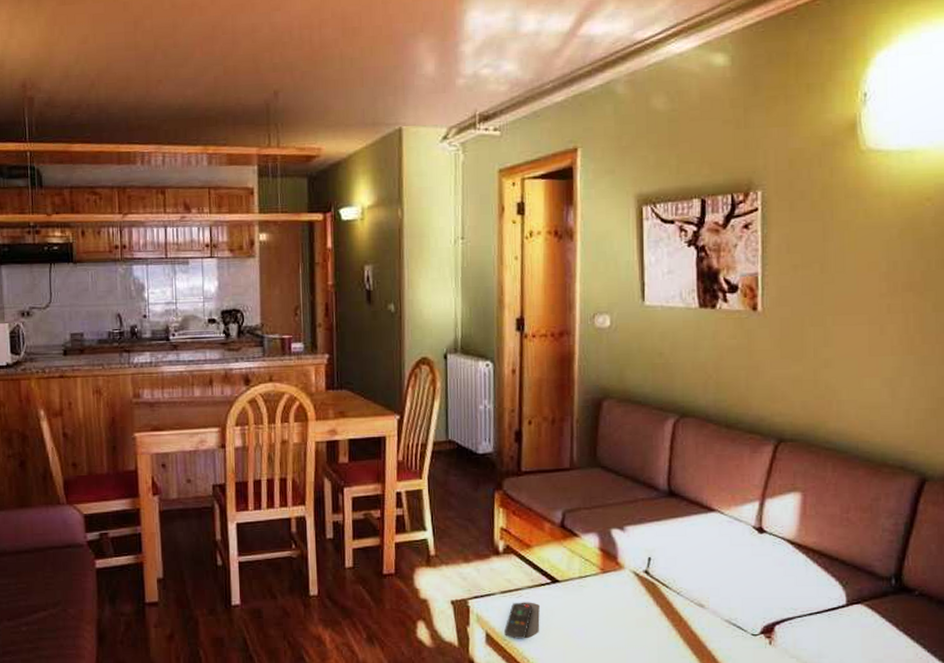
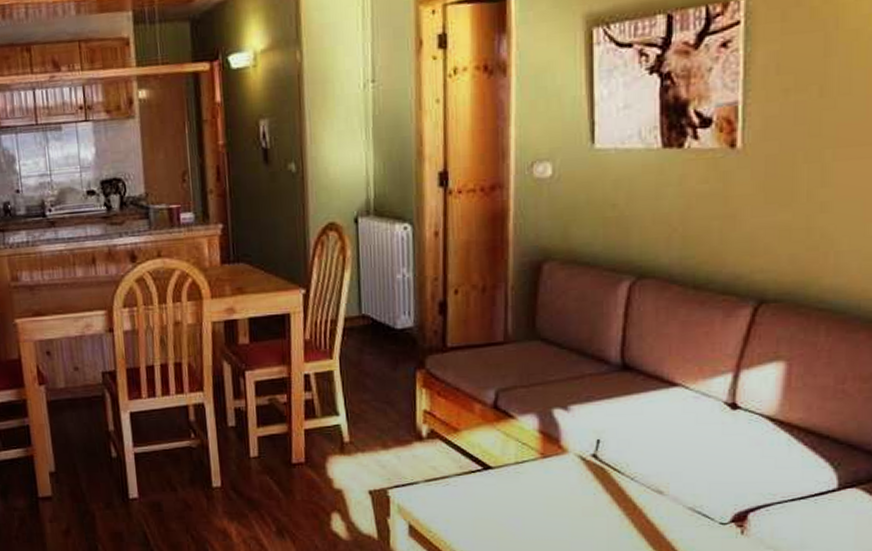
remote control: present [504,603,533,639] -> none [429,492,462,531]

